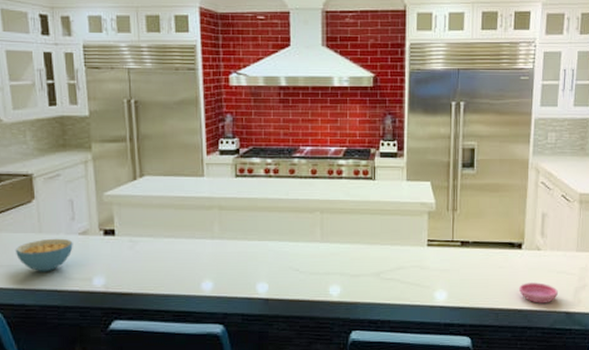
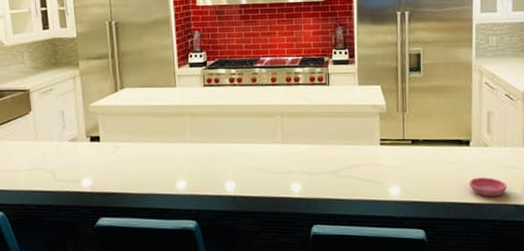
cereal bowl: present [15,238,73,272] -> none [15,145,64,176]

